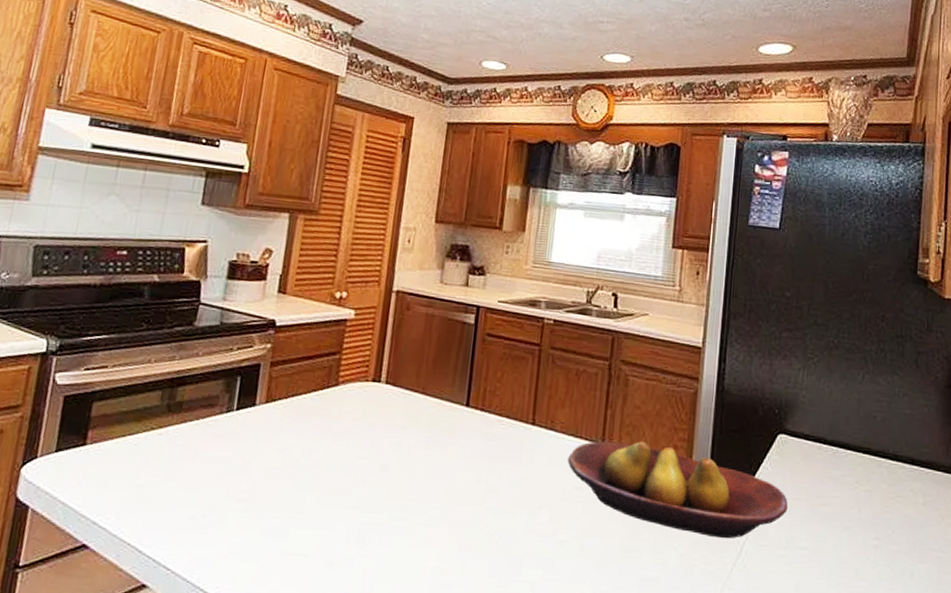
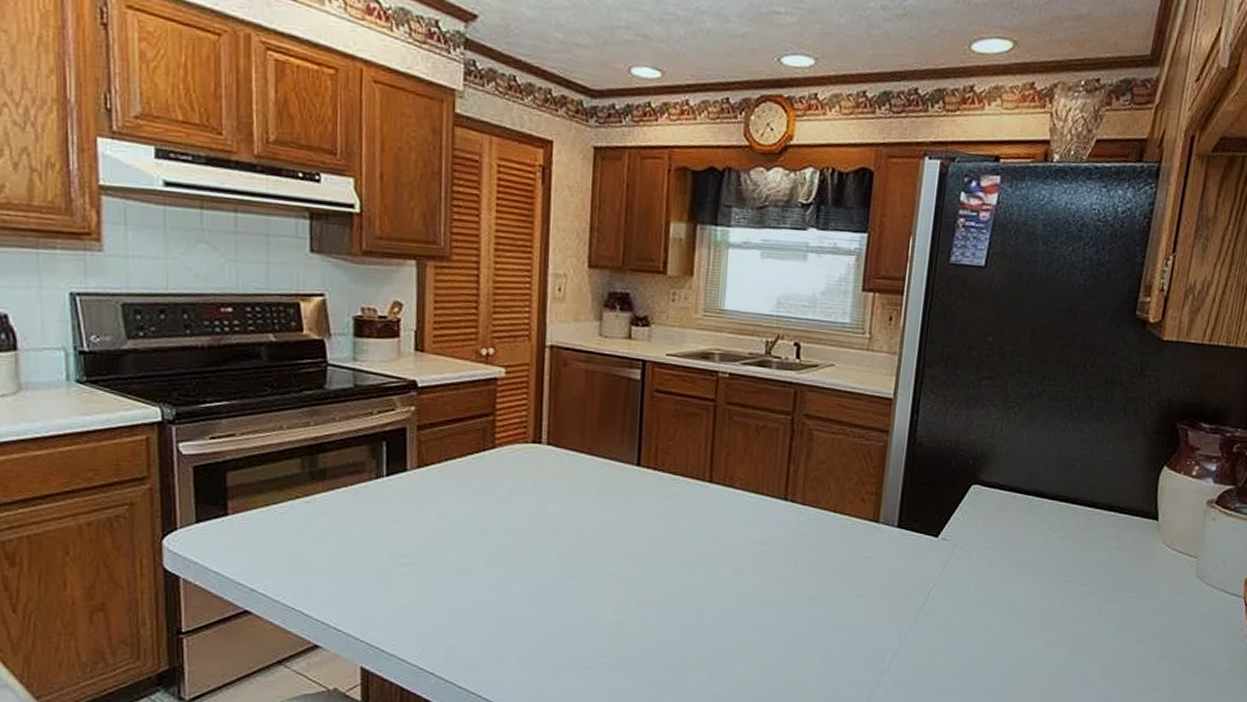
fruit bowl: present [567,441,788,539] -> none [748,495,978,586]

